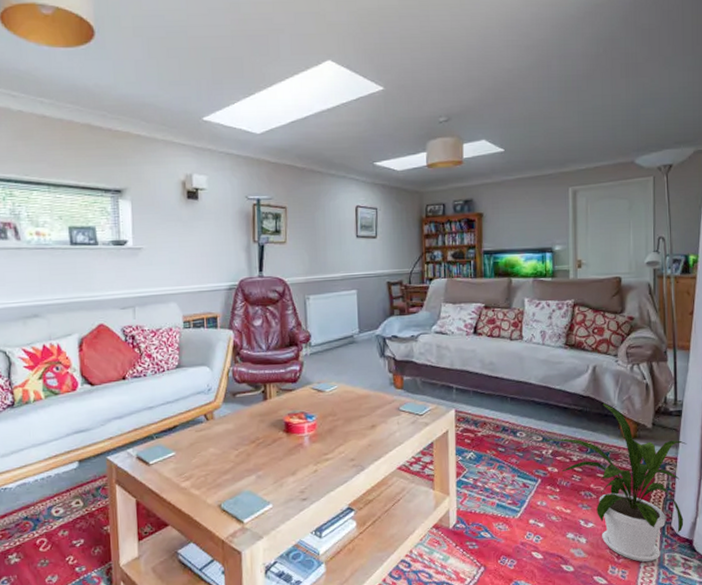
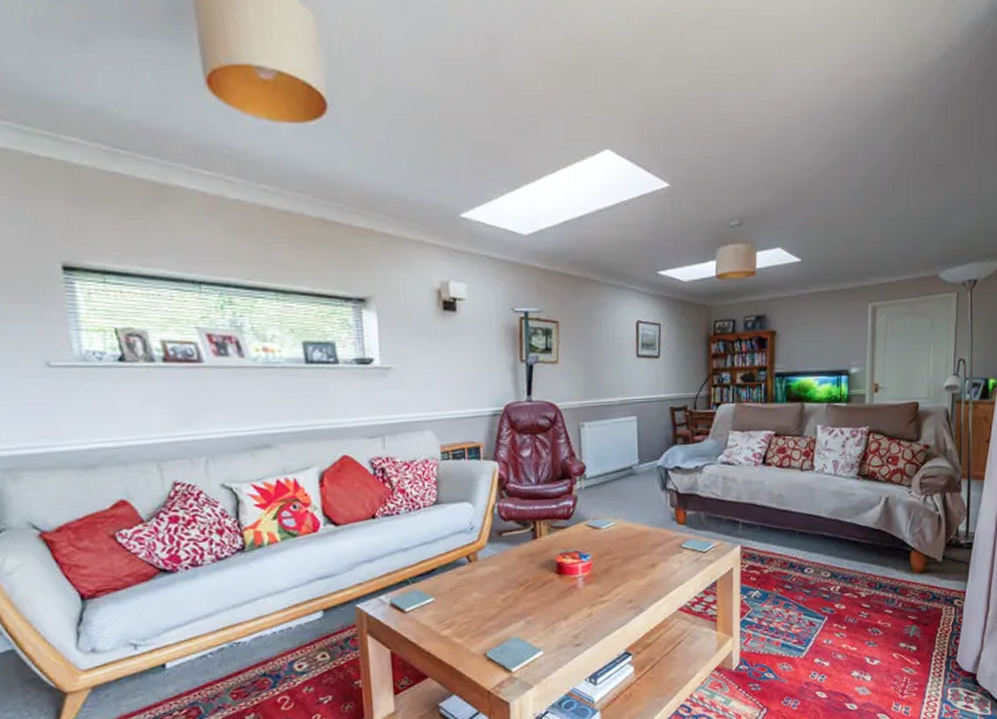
house plant: present [545,403,687,563] -> none [833,537,976,698]

